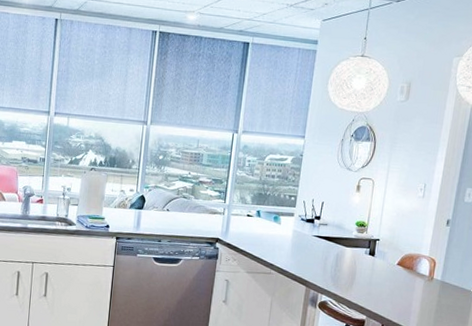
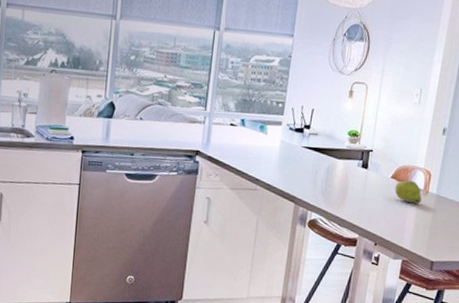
fruit: none [400,267,427,290] -> present [394,180,422,205]

